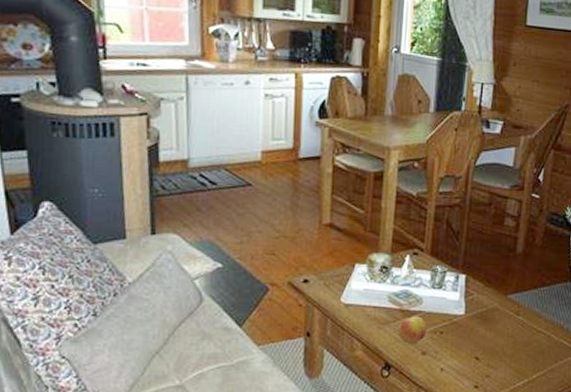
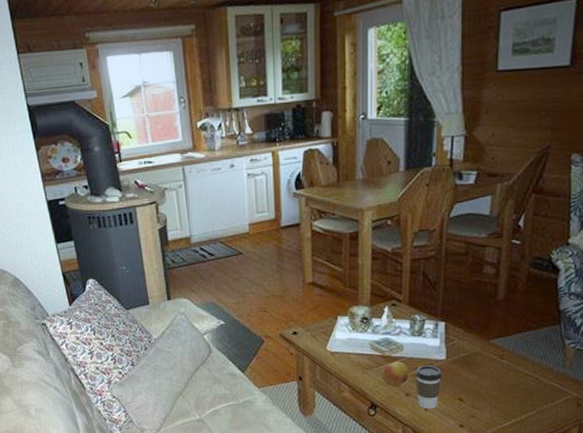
coffee cup: none [433,321,460,369] -> present [416,366,442,410]

